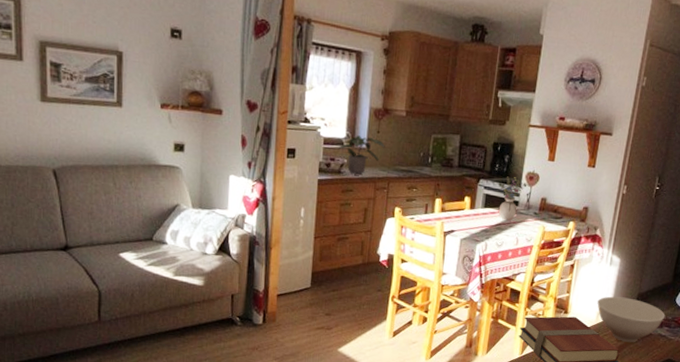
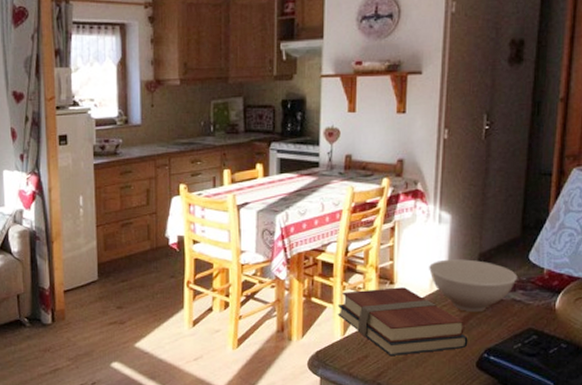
potted plant: present [338,134,385,174] -> none [111,111,161,153]
bouquet: present [498,176,530,221] -> none [292,135,329,185]

